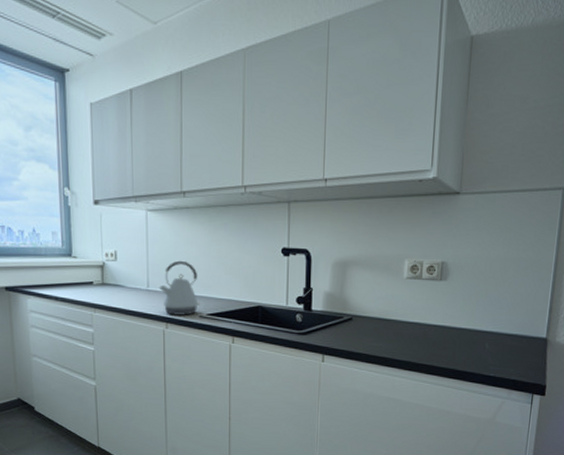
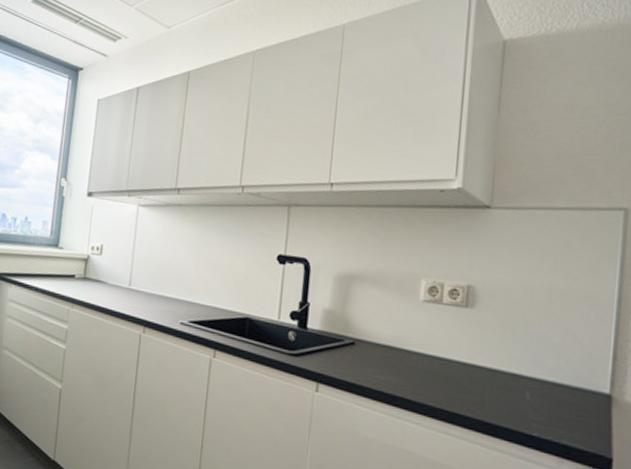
kettle: present [158,260,200,315] -> none [140,259,183,321]

